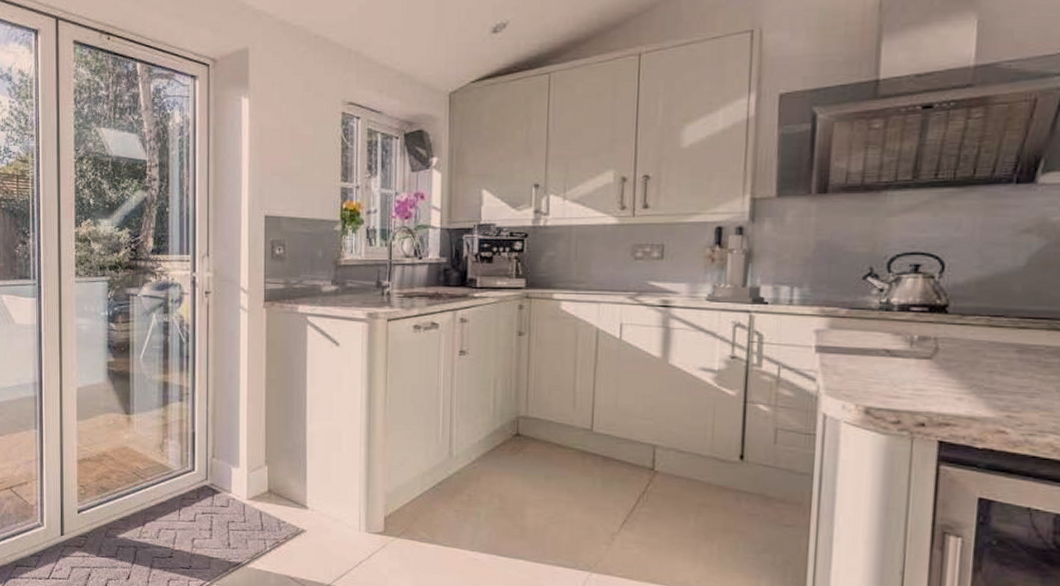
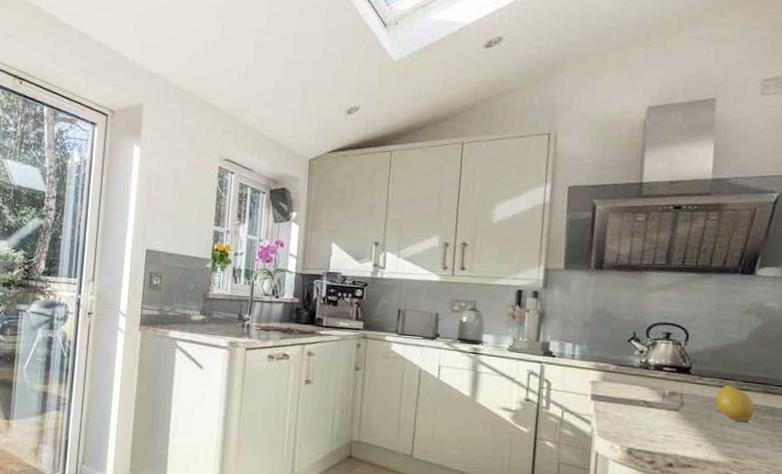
toaster: none [564,260,621,294] -> present [394,308,441,340]
kettle: none [641,253,677,296] -> present [457,307,485,345]
fruit: none [980,323,1036,368] -> present [714,384,755,423]

